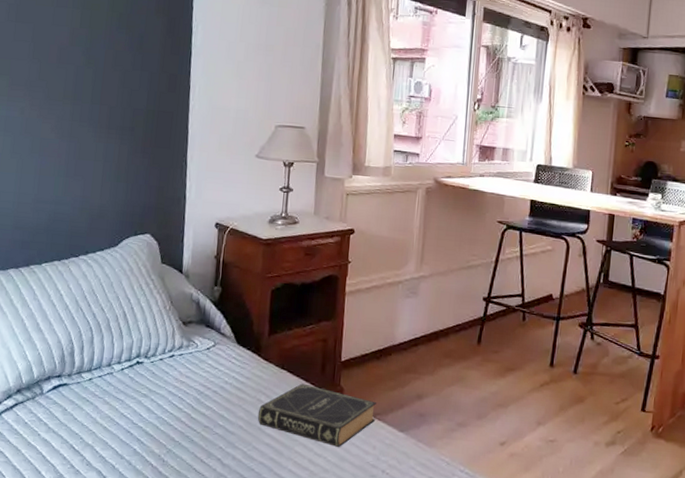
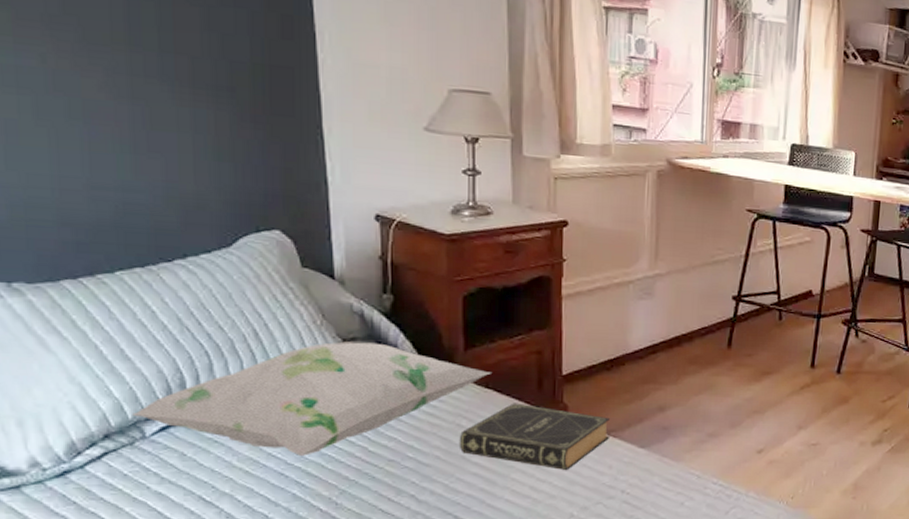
decorative pillow: none [37,323,287,417] -> present [132,340,491,456]

